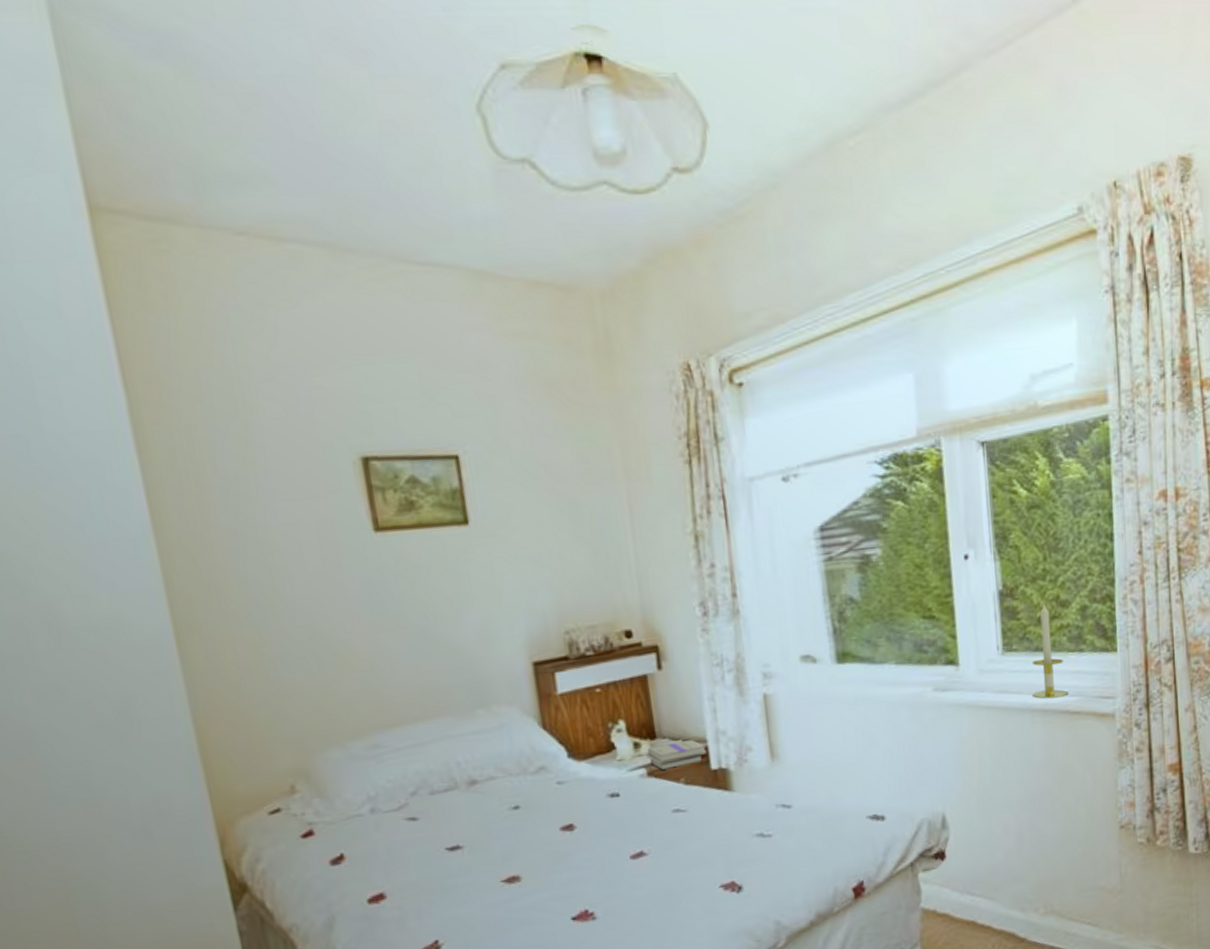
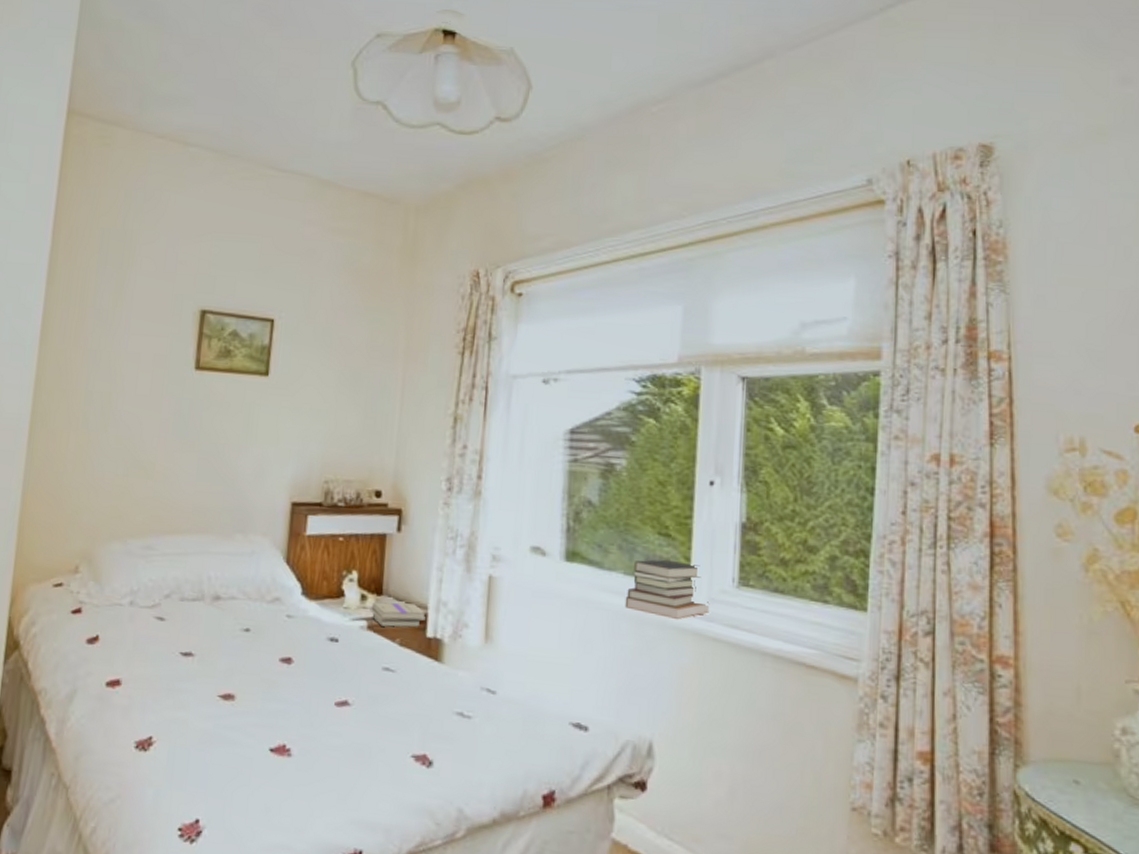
books: none [900,640,980,698] -> present [624,559,710,620]
candle: present [1031,602,1069,699] -> none [764,543,807,647]

